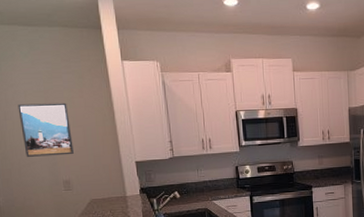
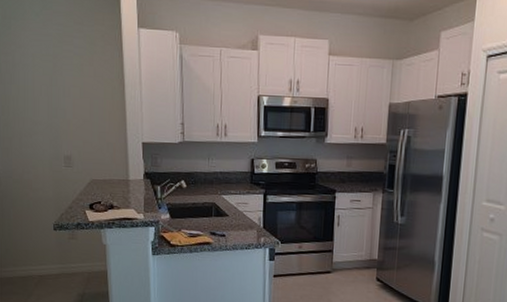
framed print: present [17,102,74,157] -> none [24,68,78,128]

